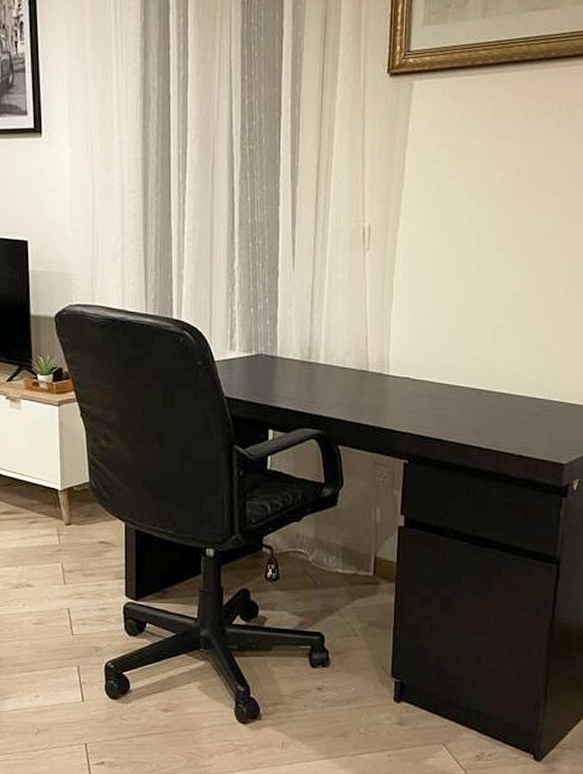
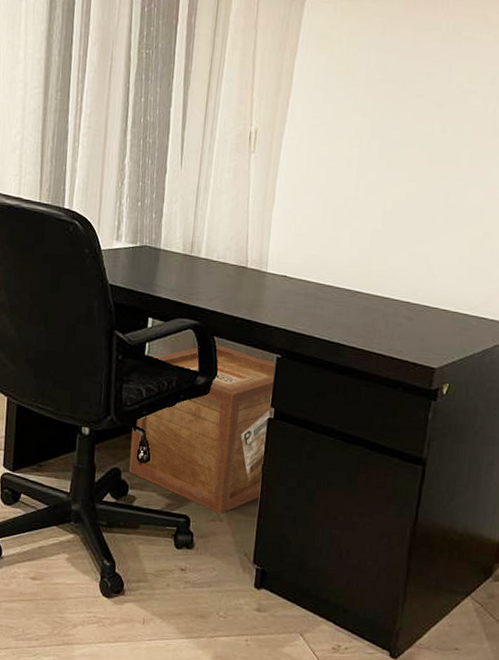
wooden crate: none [258,453,405,629] -> present [129,344,277,514]

